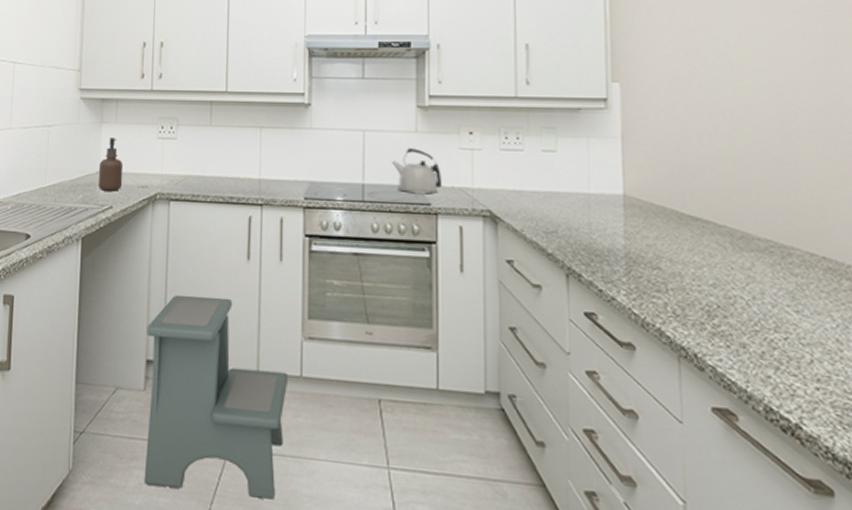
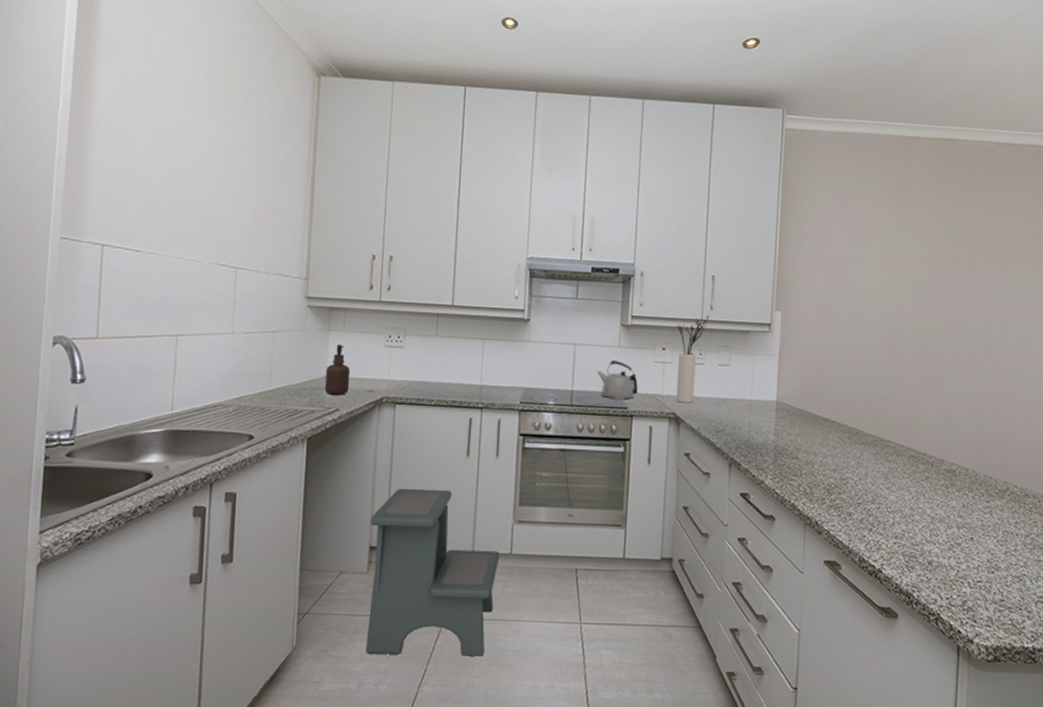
vase: none [485,90,526,200] -> present [676,315,710,404]

